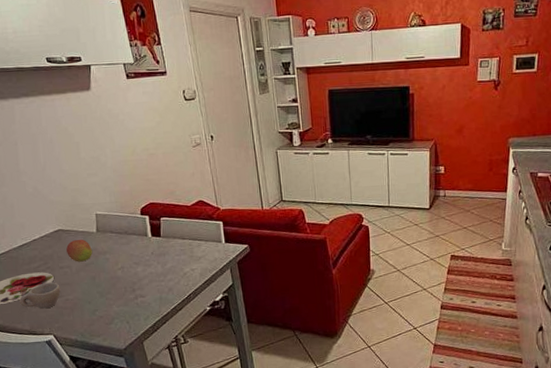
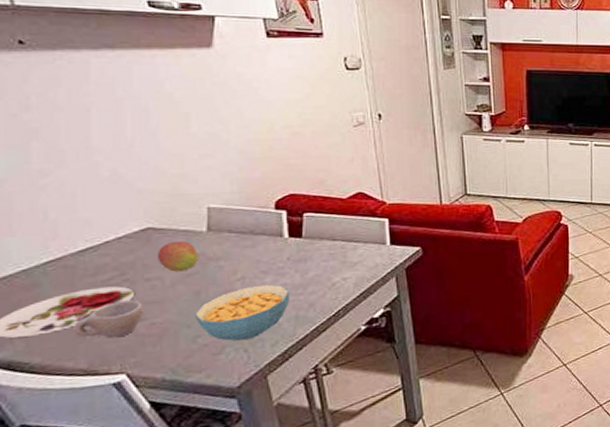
cereal bowl: none [92,272,155,314] -> present [194,284,290,341]

